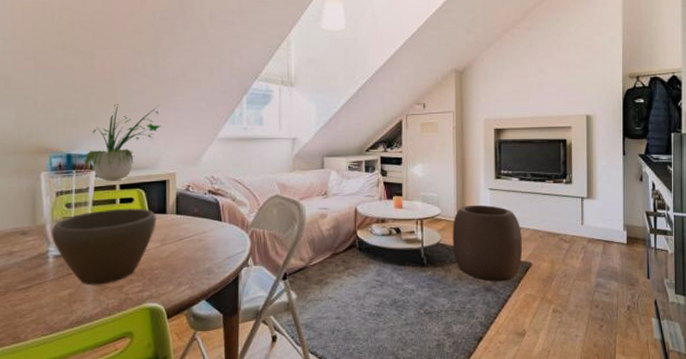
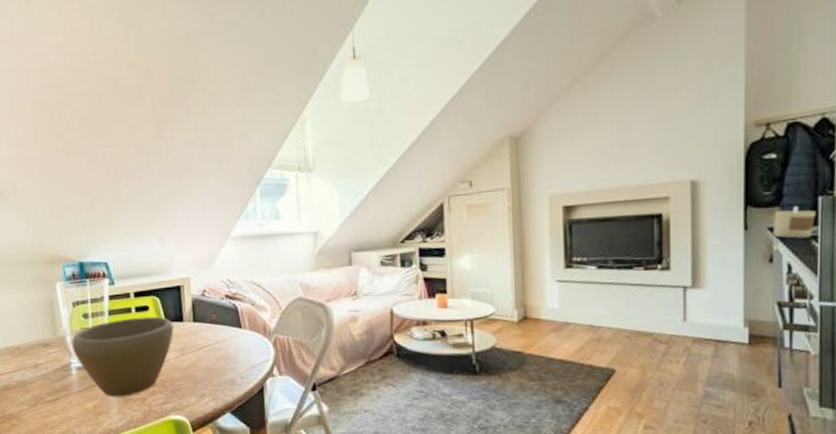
potted plant: present [83,104,161,181] -> none [96,204,171,289]
pouf: present [452,204,523,282] -> none [510,300,603,392]
candle: none [642,139,670,164] -> present [773,205,816,239]

